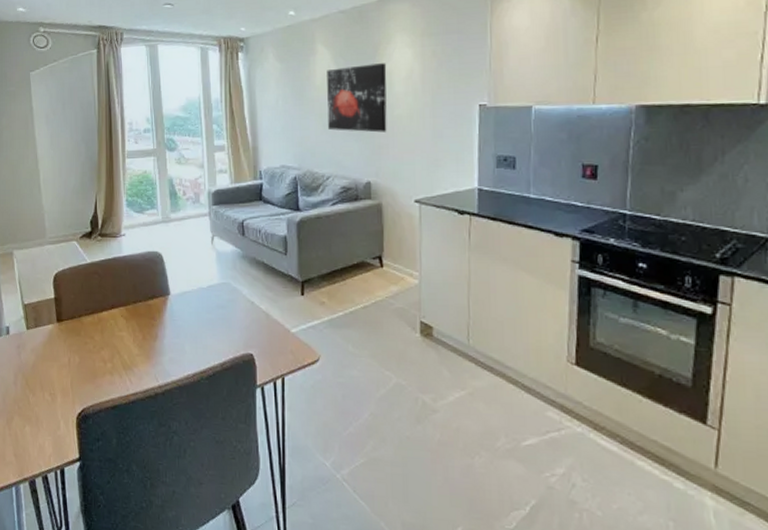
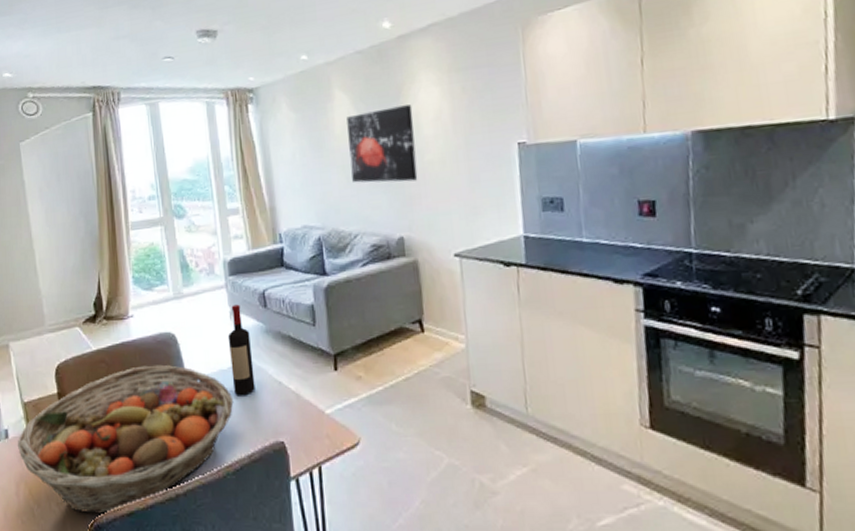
fruit basket: none [18,279,211,406] -> present [18,364,234,514]
wine bottle: none [208,231,230,311] -> present [227,304,255,395]

